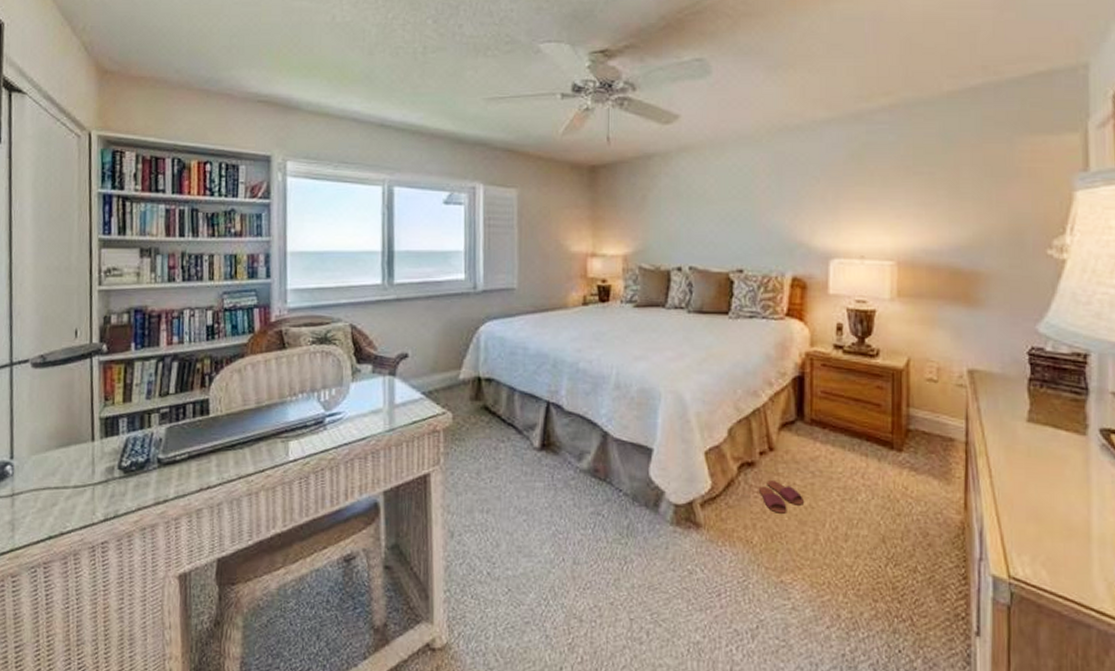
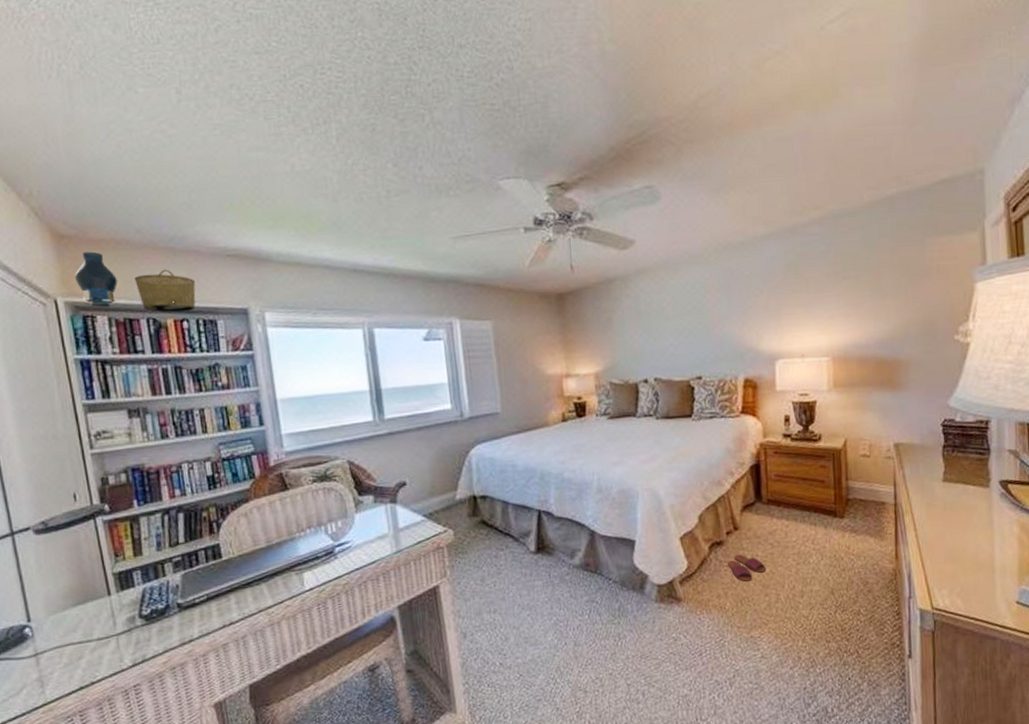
vase: none [111,88,150,144] -> present [75,251,118,308]
basket: none [166,110,224,154] -> present [134,269,196,312]

